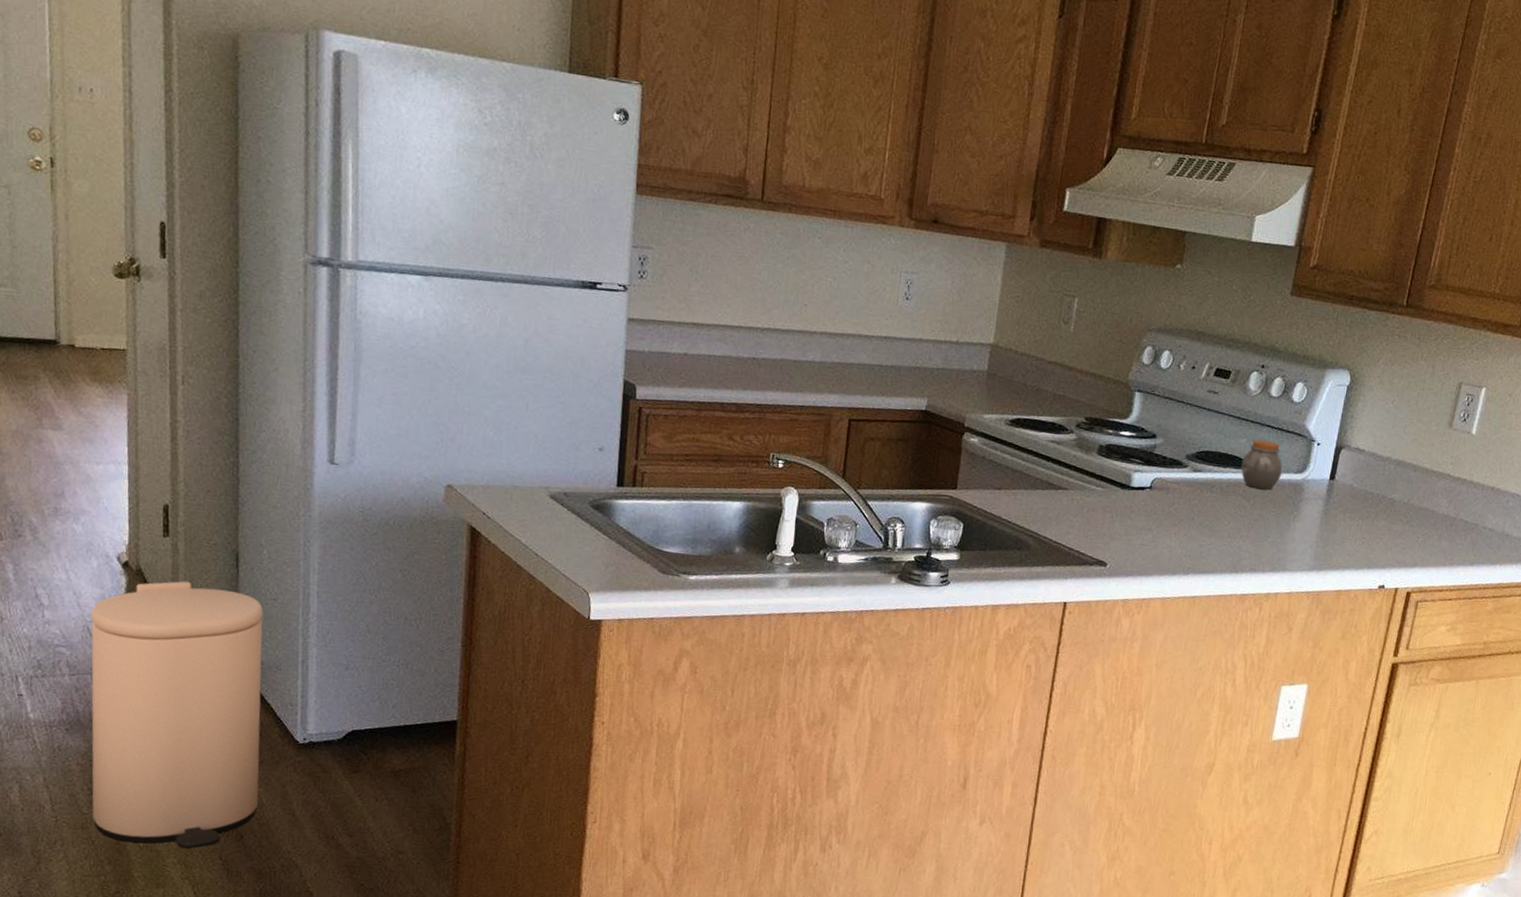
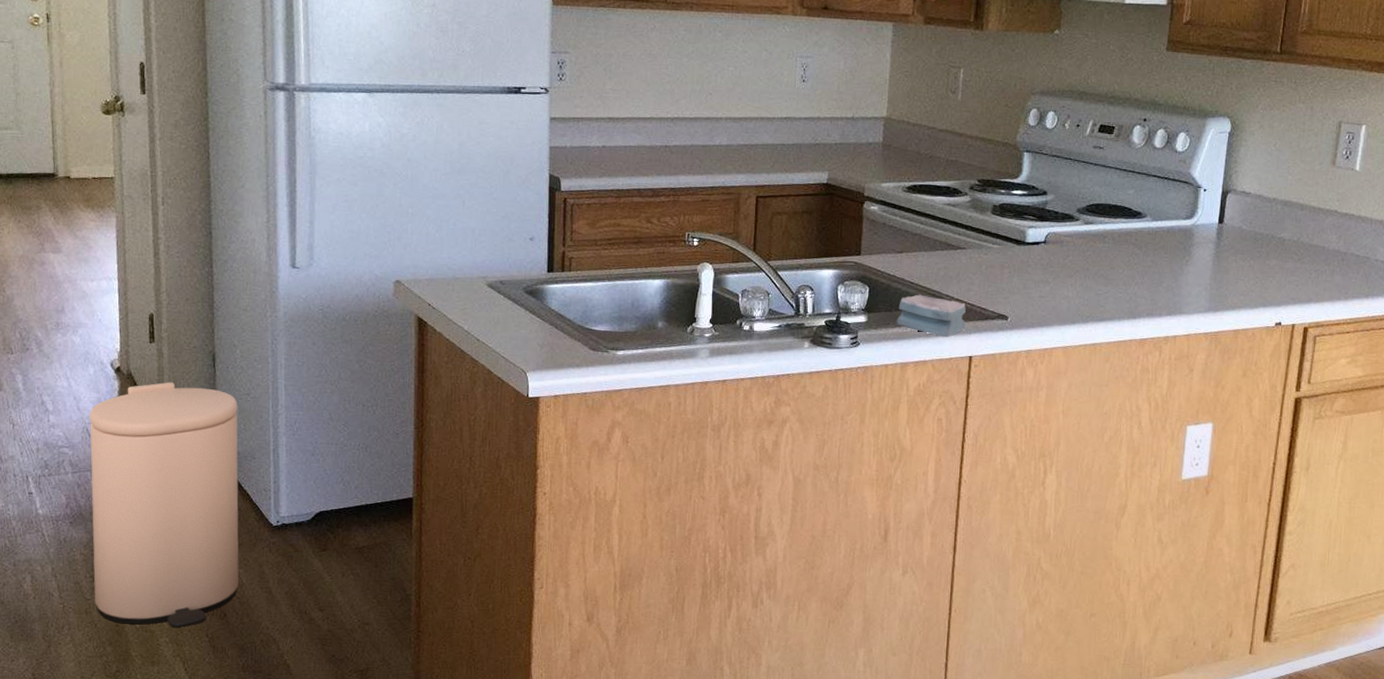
sponge: none [990,534,1064,582] -> present [896,294,966,338]
jar: present [1240,439,1284,489] -> none [1131,190,1172,236]

